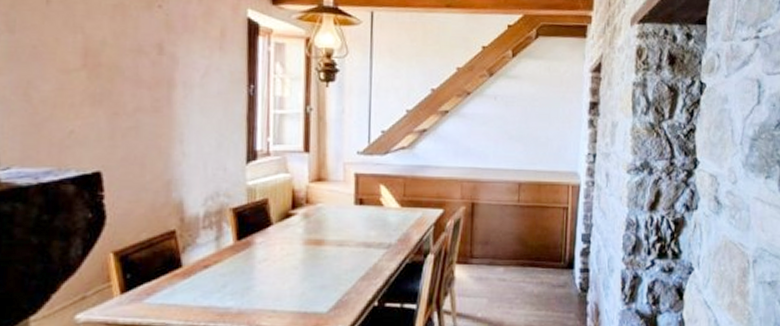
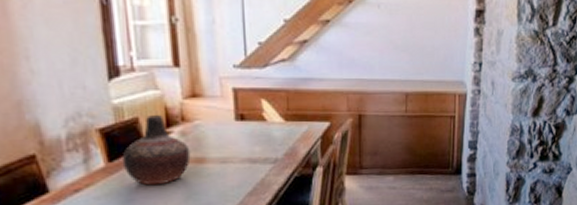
vase: none [249,197,311,265] -> present [121,115,191,186]

